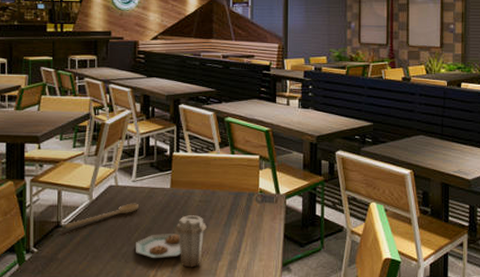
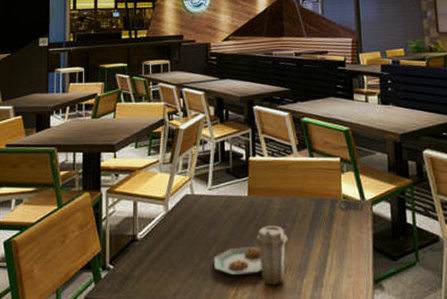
spoon: present [64,203,138,229] -> none [140,213,216,243]

